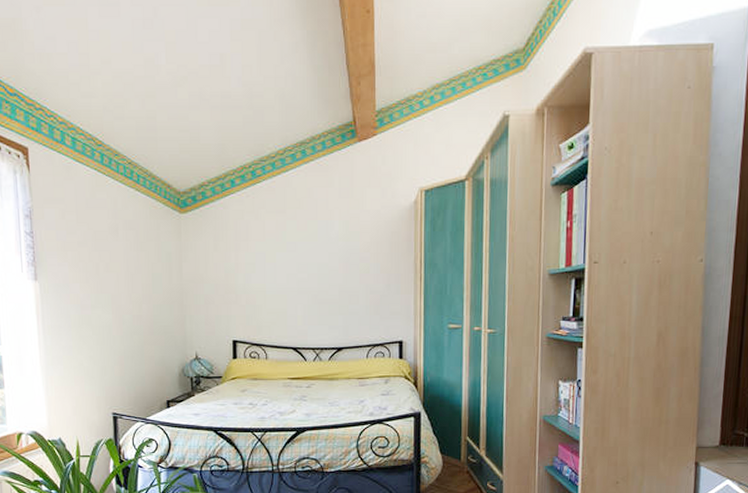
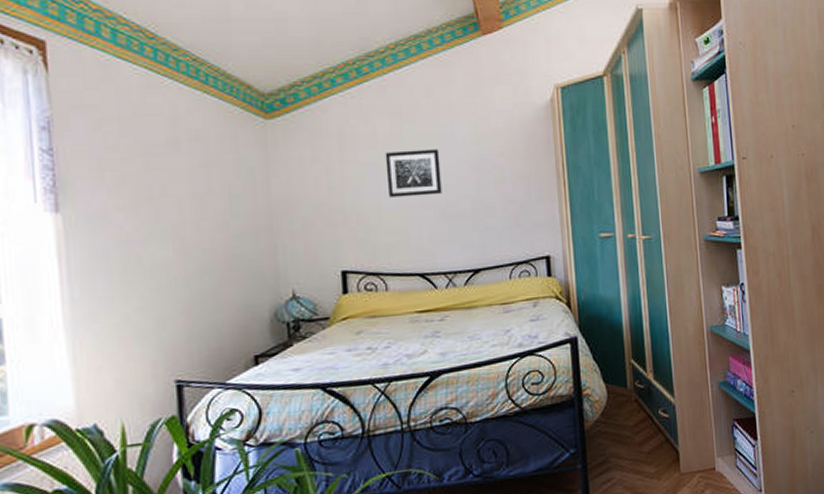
wall art: none [271,243,315,283] -> present [385,149,442,198]

